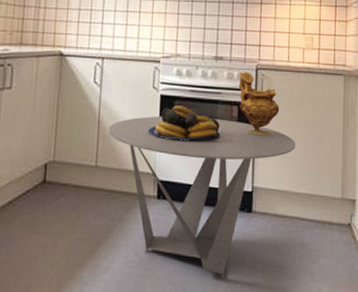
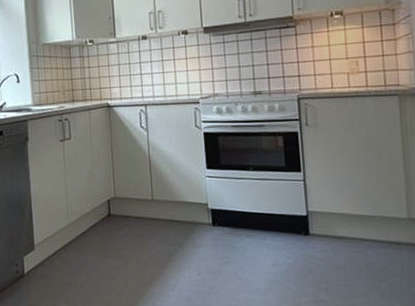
coffee table: present [108,116,295,279] -> none [159,149,349,296]
fruit bowl: present [147,106,221,141] -> none [195,141,268,172]
vase: present [238,71,280,136] -> none [280,102,328,163]

